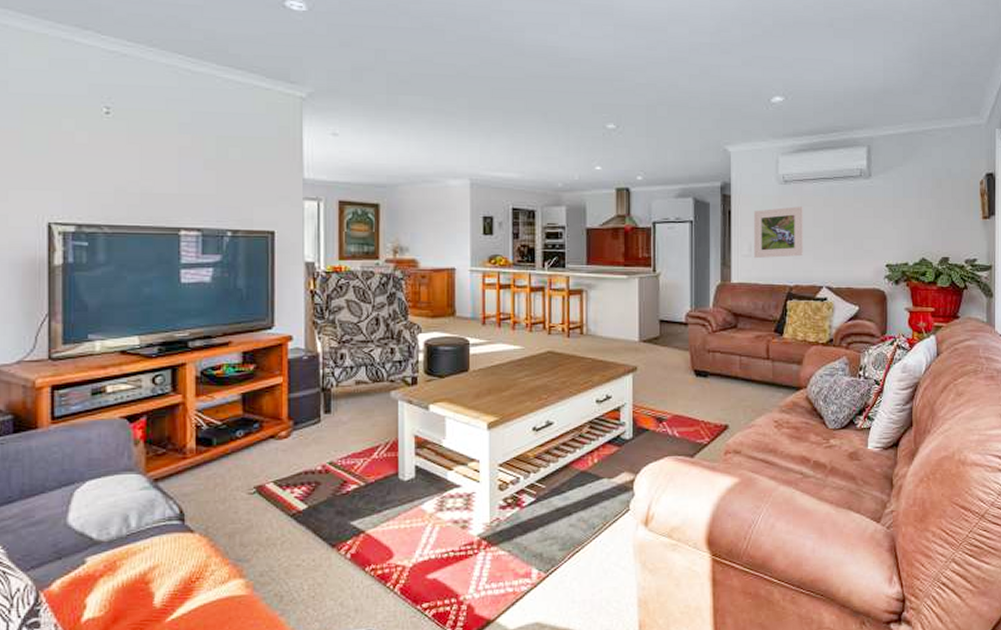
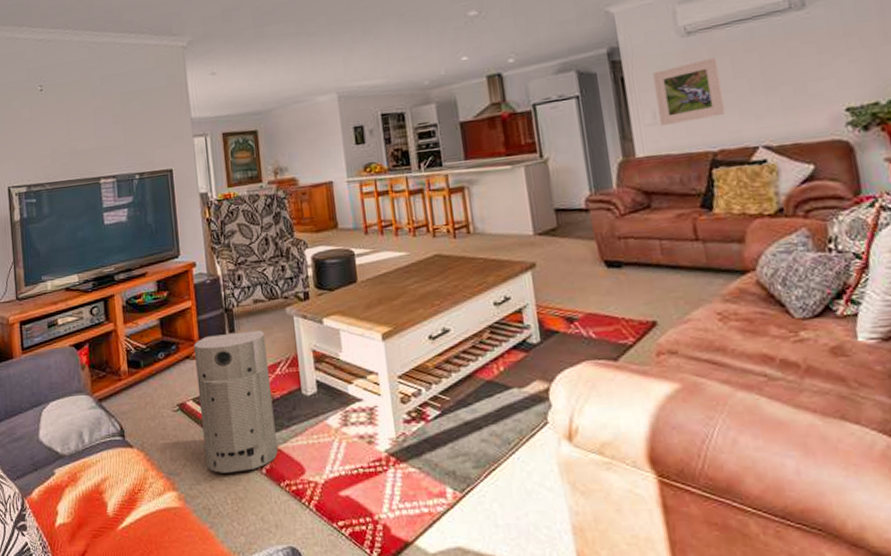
air purifier: none [281,413,366,559] -> present [194,330,278,473]

